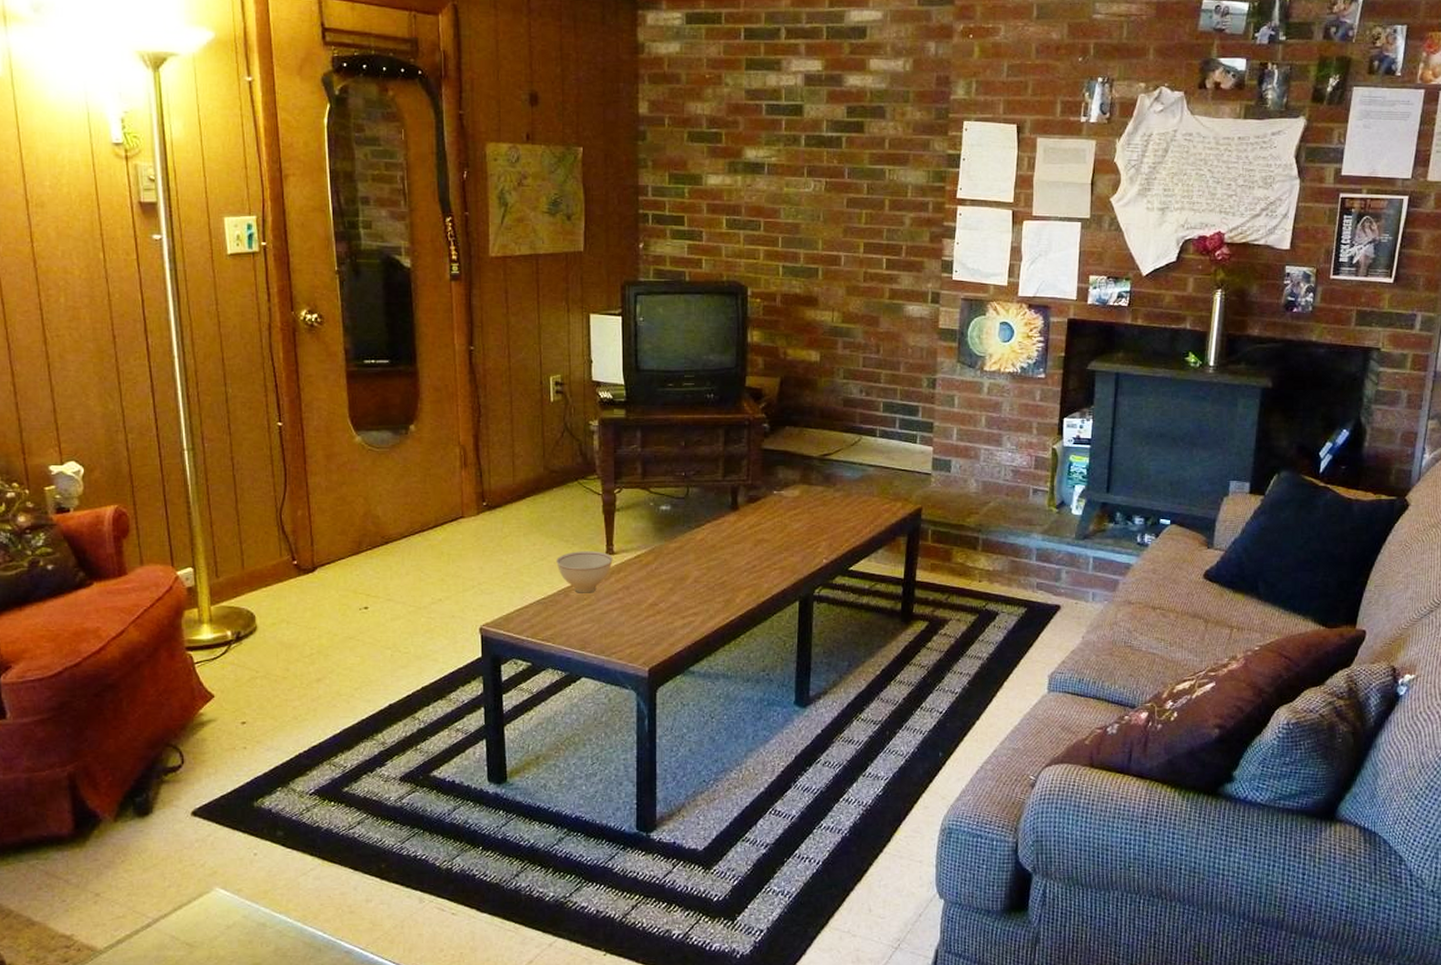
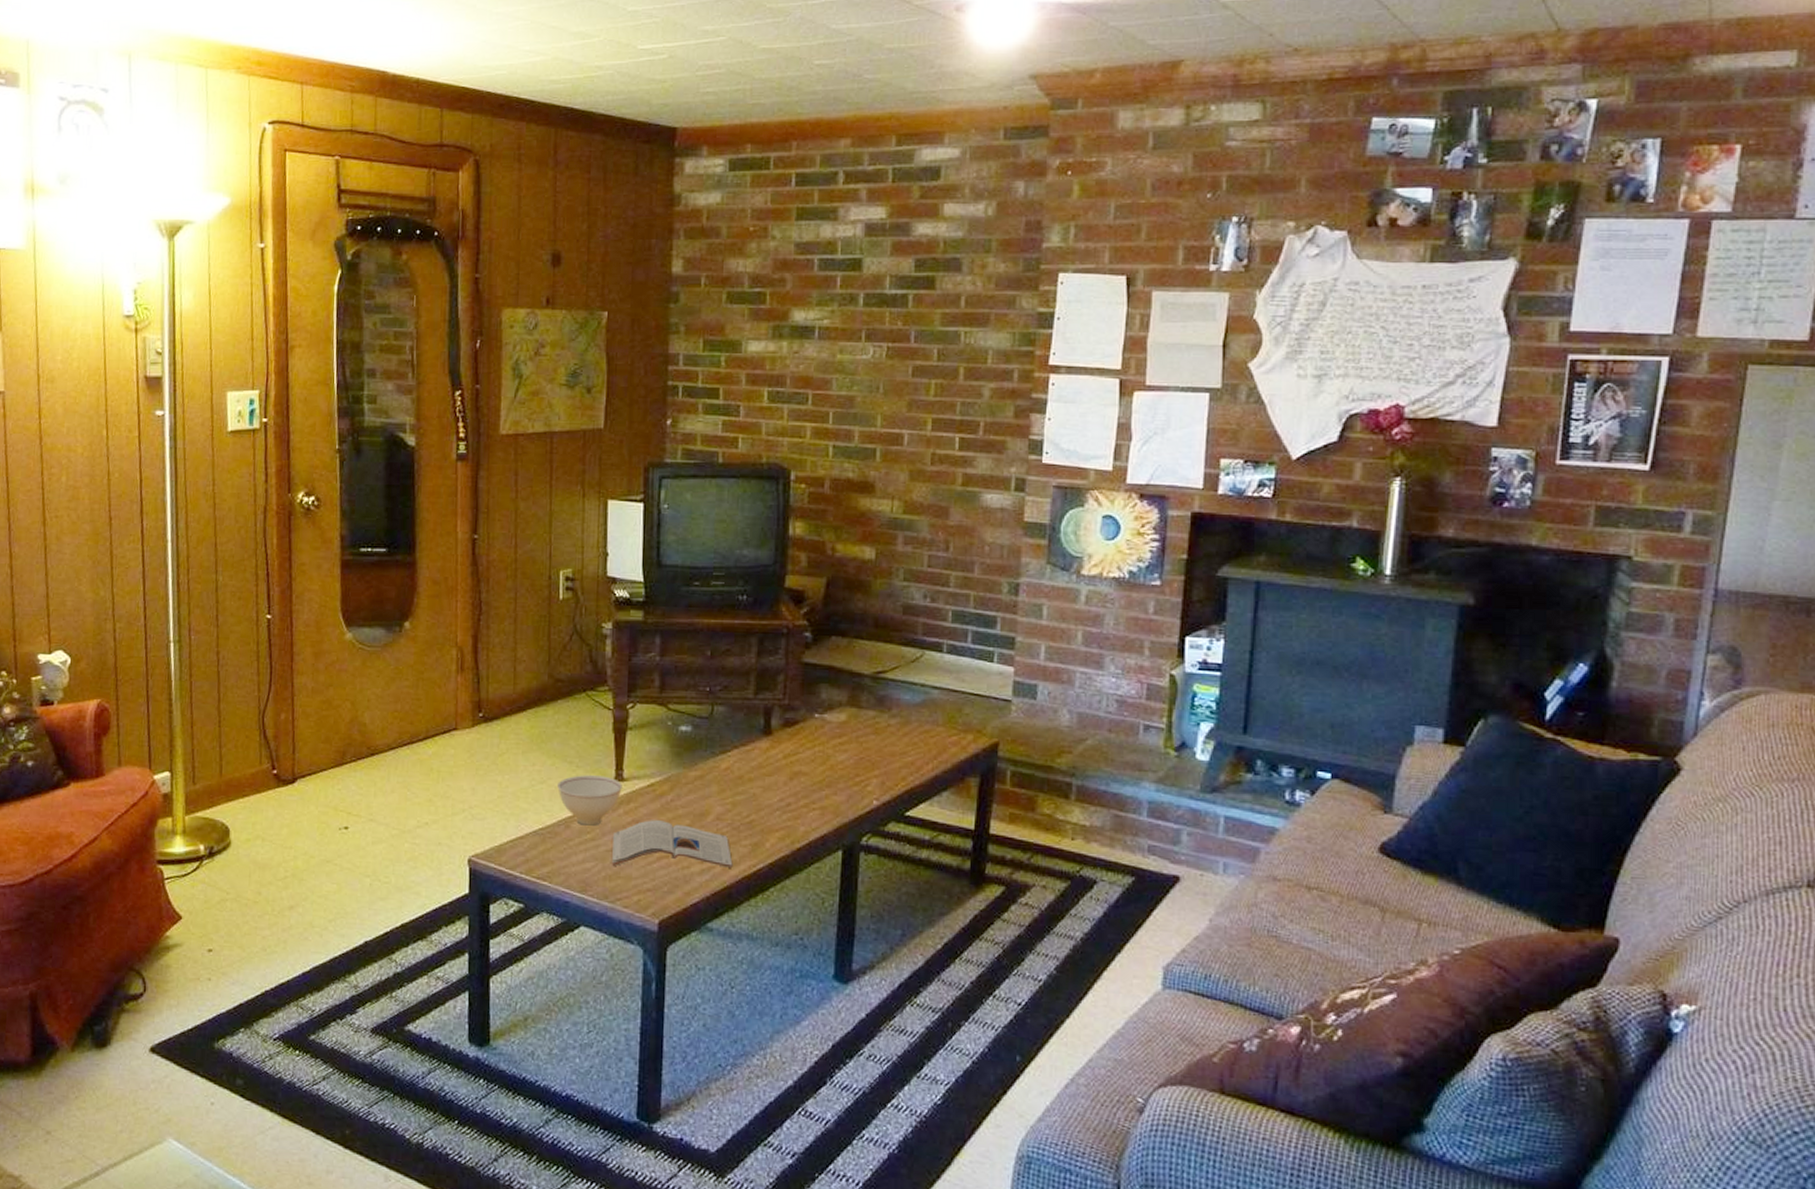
magazine: none [607,586,709,627] -> present [612,820,733,868]

